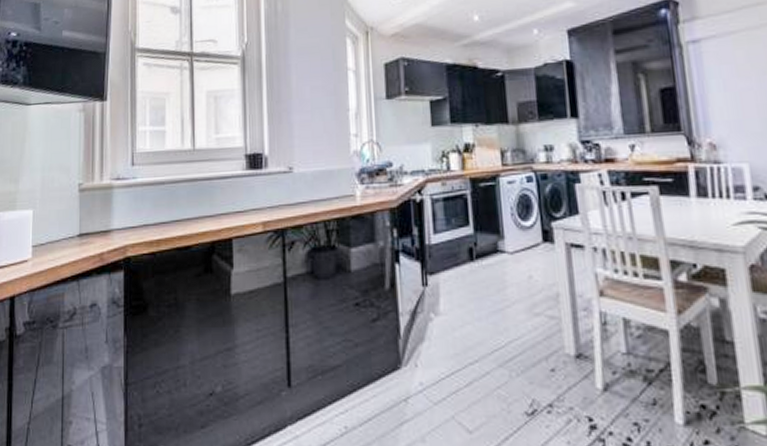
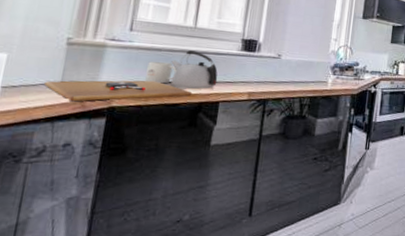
cutting board: none [66,221,203,255] -> present [44,80,193,102]
mug: none [153,196,183,224] -> present [145,61,177,84]
kettle: none [176,178,227,229] -> present [170,50,218,90]

